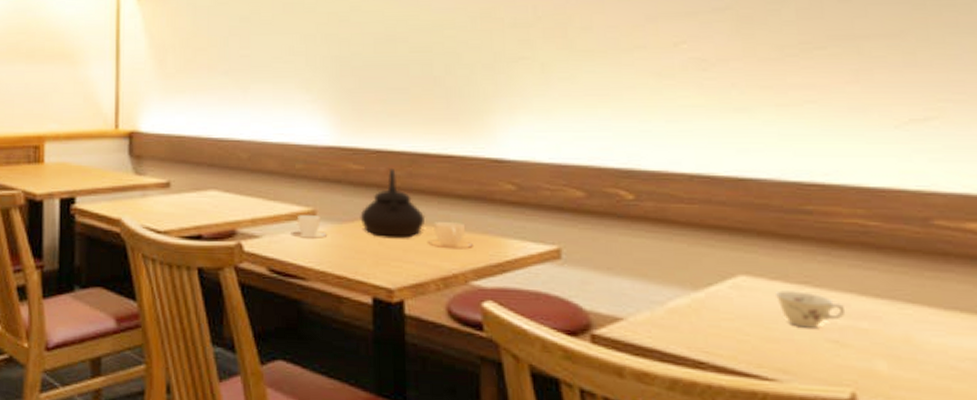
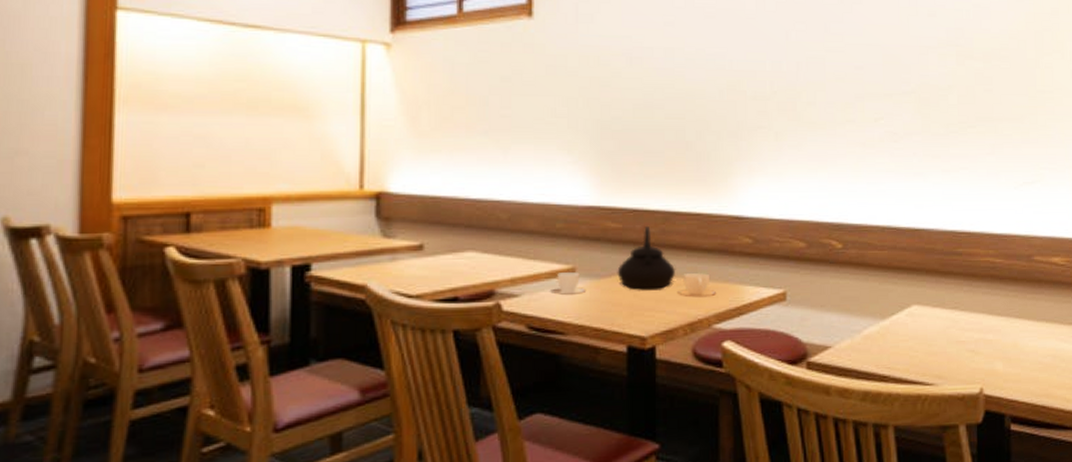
teacup: present [776,290,846,328] -> none [936,315,980,342]

